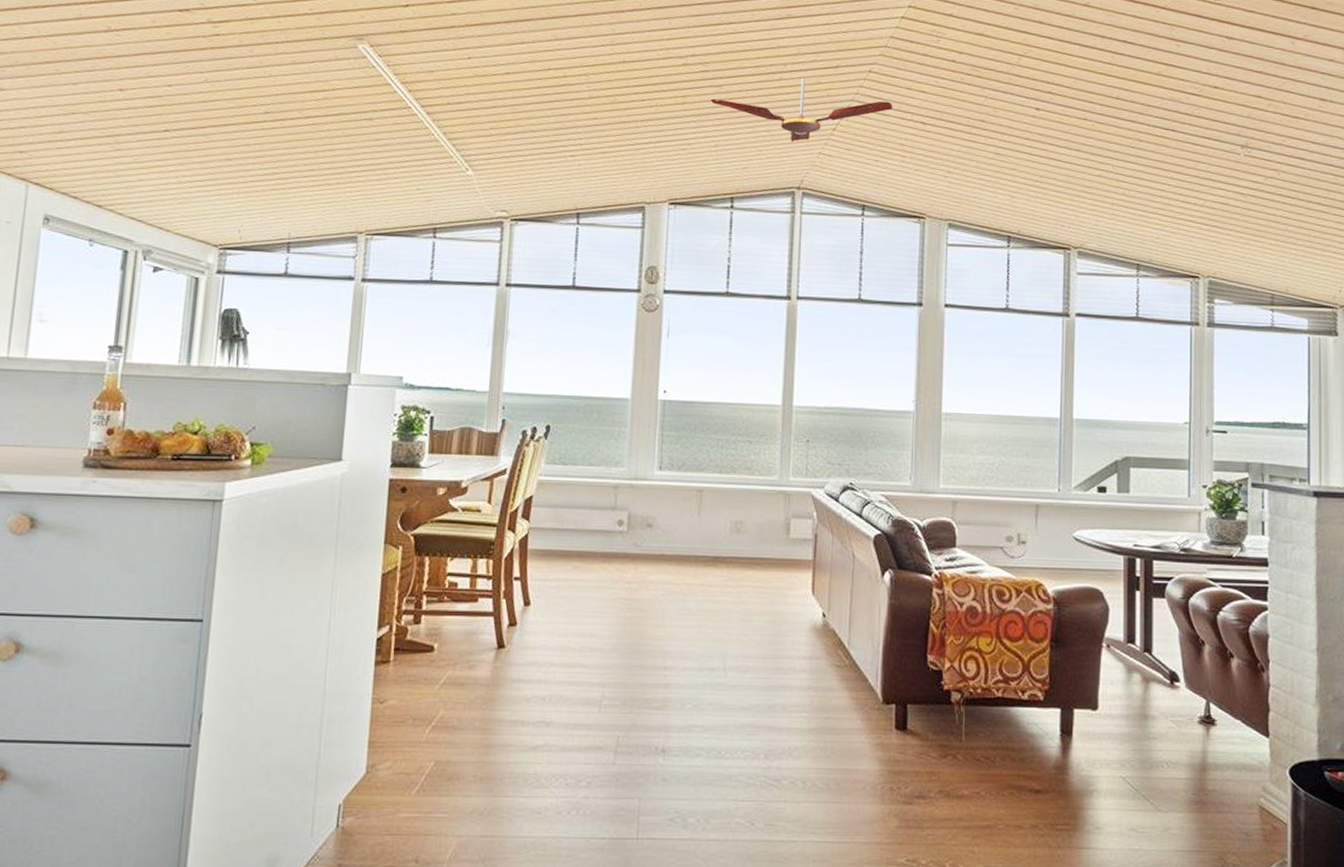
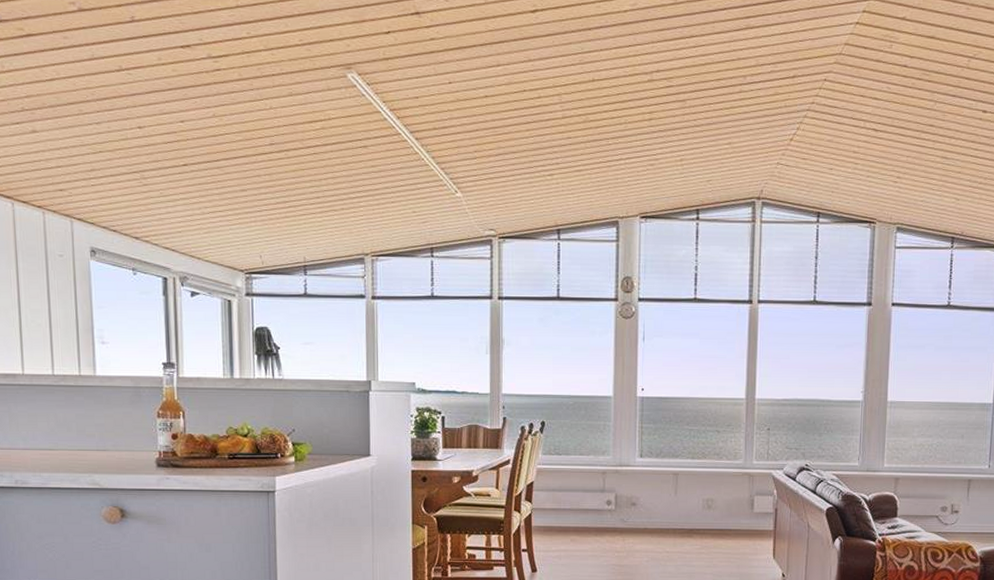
ceiling fan: present [710,78,893,142] -> none [675,90,847,153]

